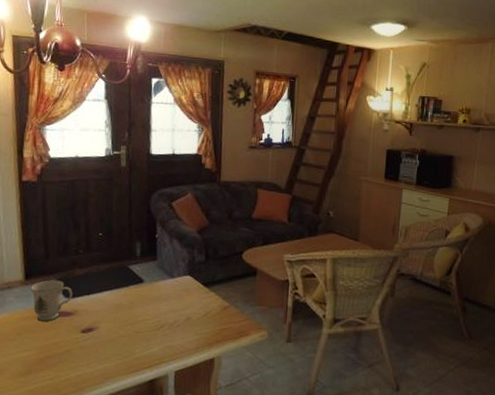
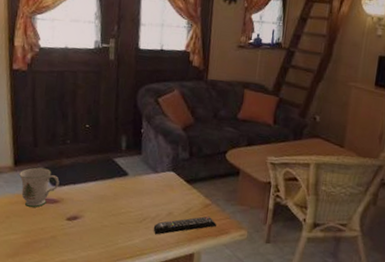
remote control: none [171,318,237,342] -> present [153,216,217,235]

